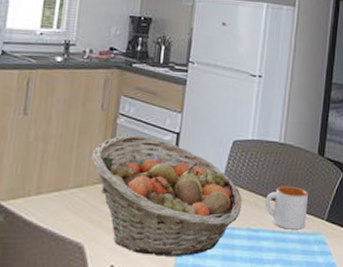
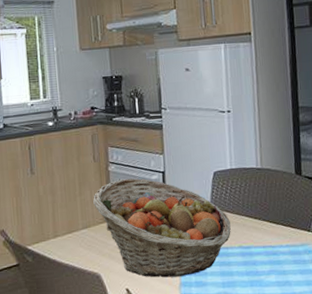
mug: present [264,185,309,230] -> none [251,205,294,244]

